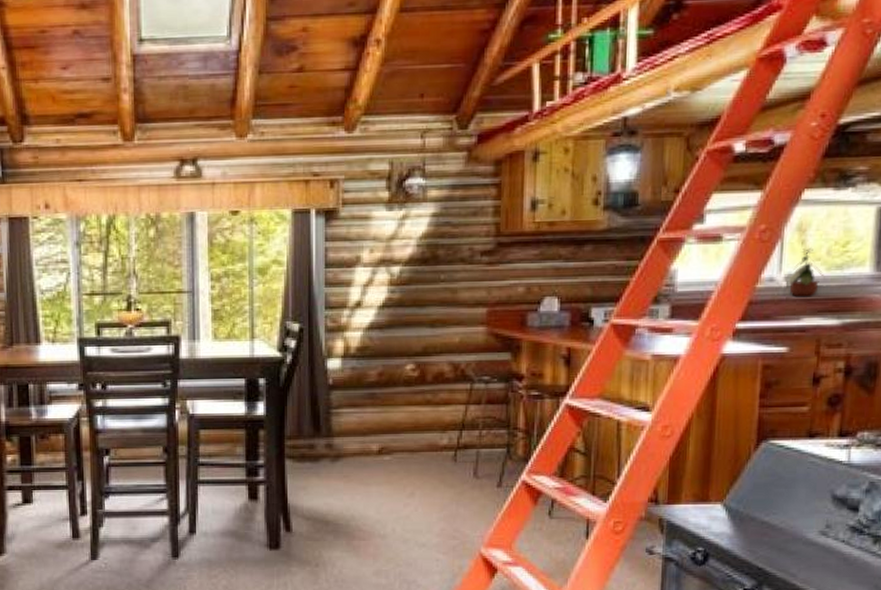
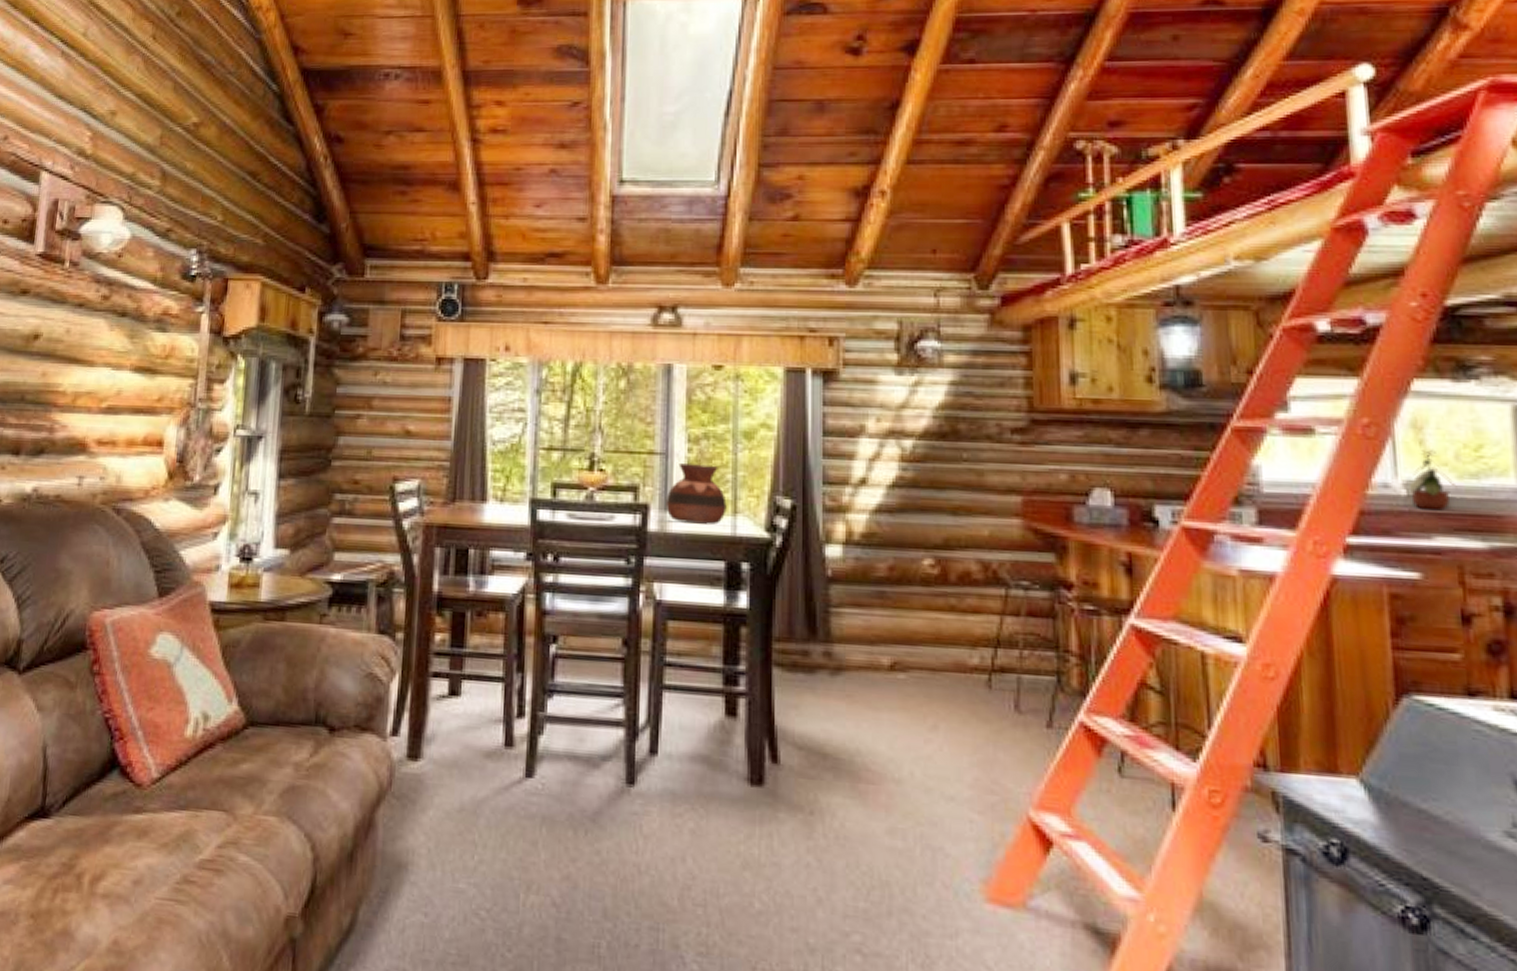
vase: none [194,298,245,350] -> present [666,462,727,526]

